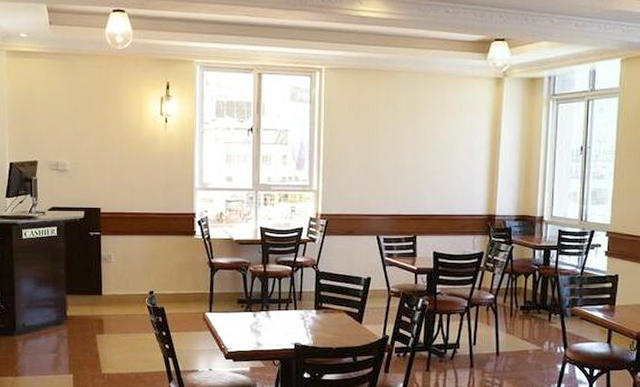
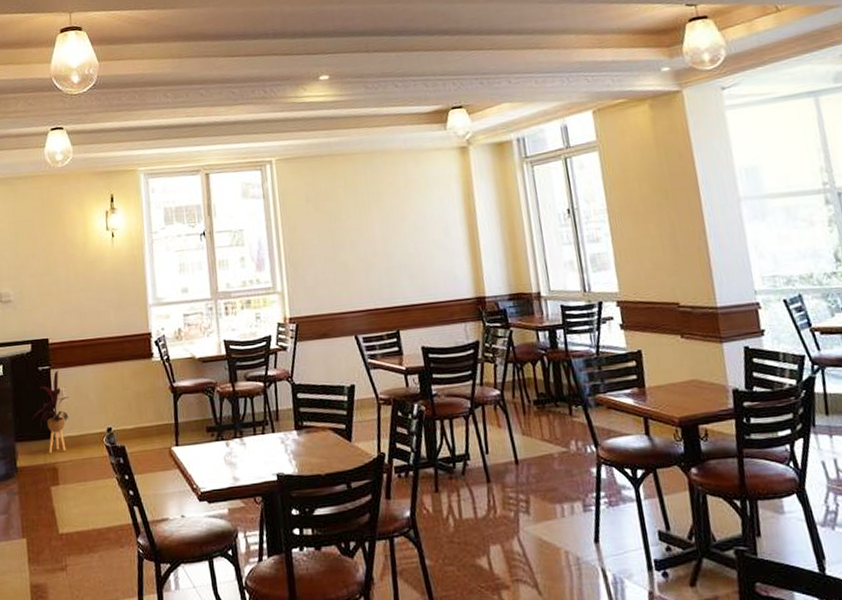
house plant: none [81,237,117,307] -> present [31,370,70,454]

